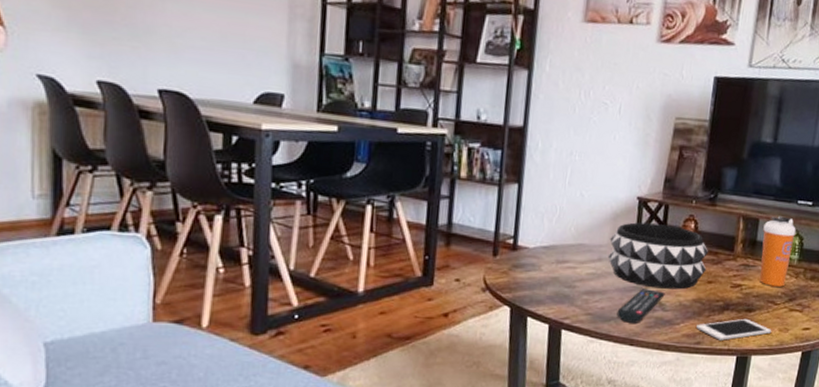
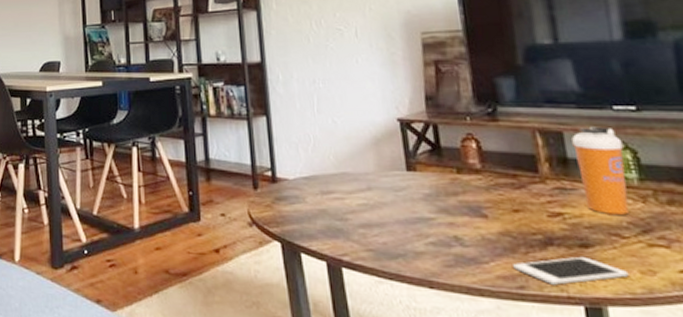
decorative bowl: present [609,222,709,290] -> none [375,146,508,220]
remote control: present [617,288,665,323] -> none [403,220,460,261]

